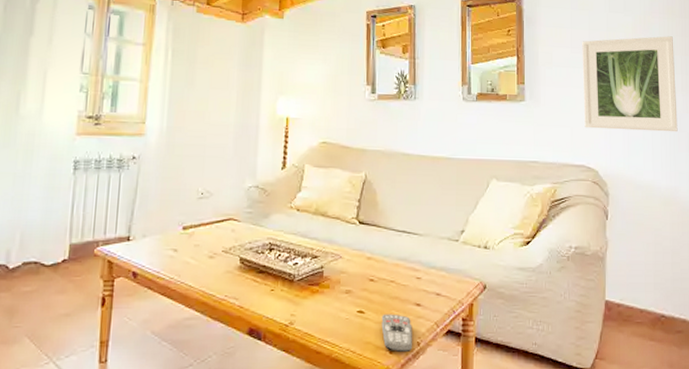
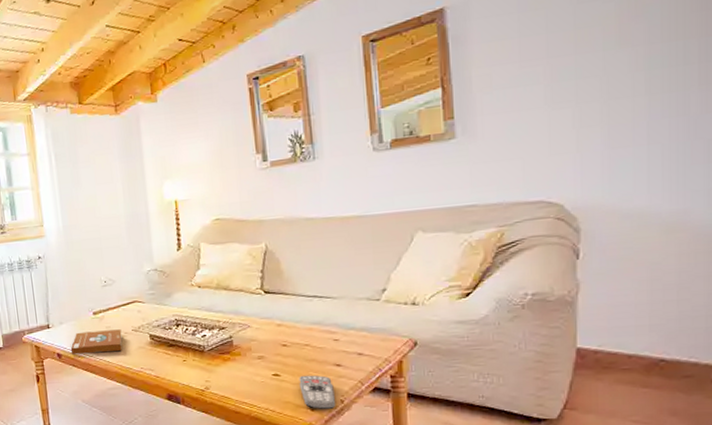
book: none [149,248,211,275] -> present [70,329,123,355]
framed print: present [582,36,678,132] -> none [536,14,691,157]

